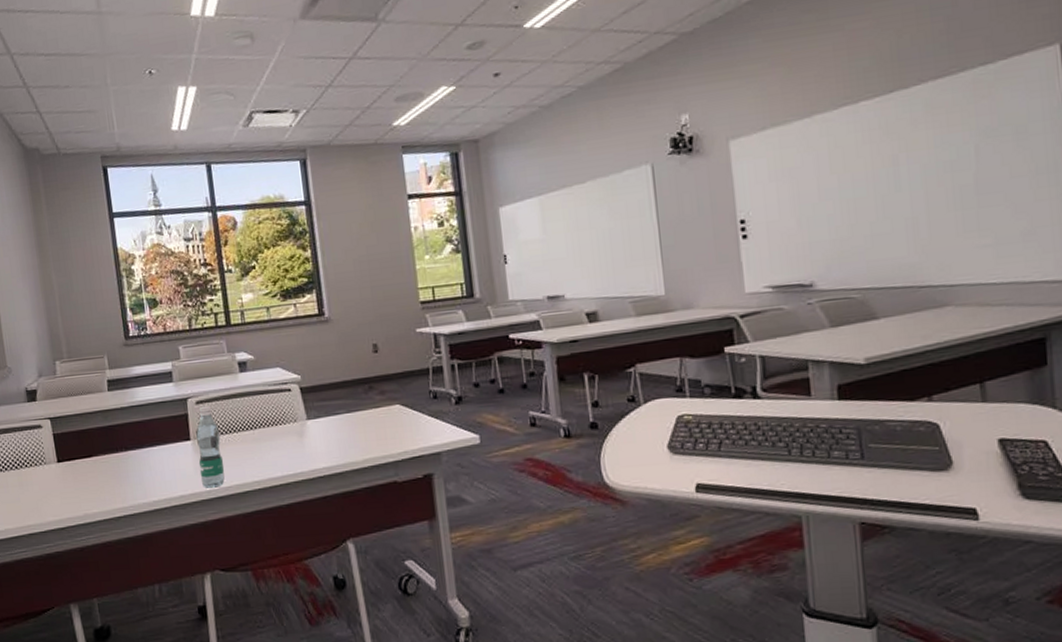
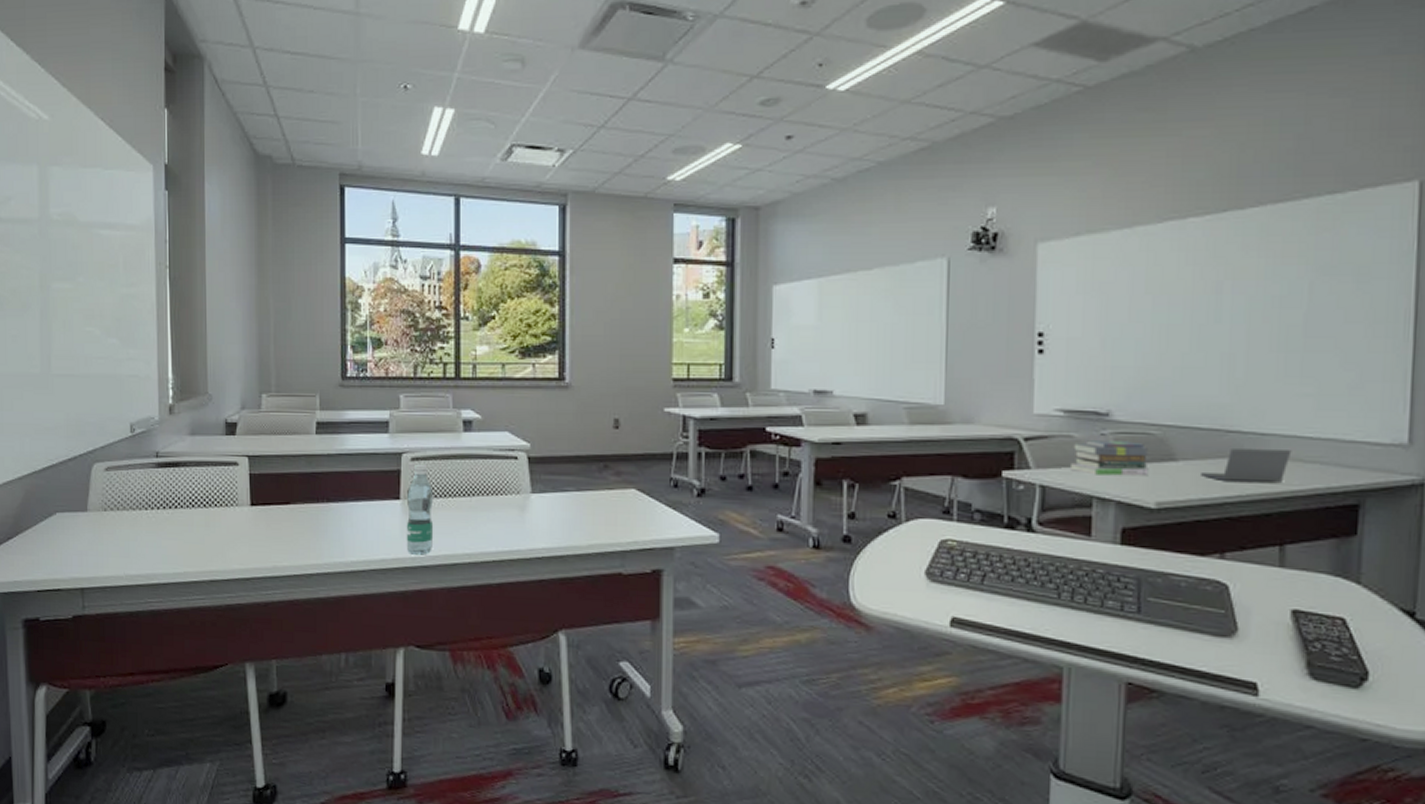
books: none [785,306,855,341] -> present [1071,440,1149,476]
laptop computer: none [902,297,980,332] -> present [1201,449,1292,484]

